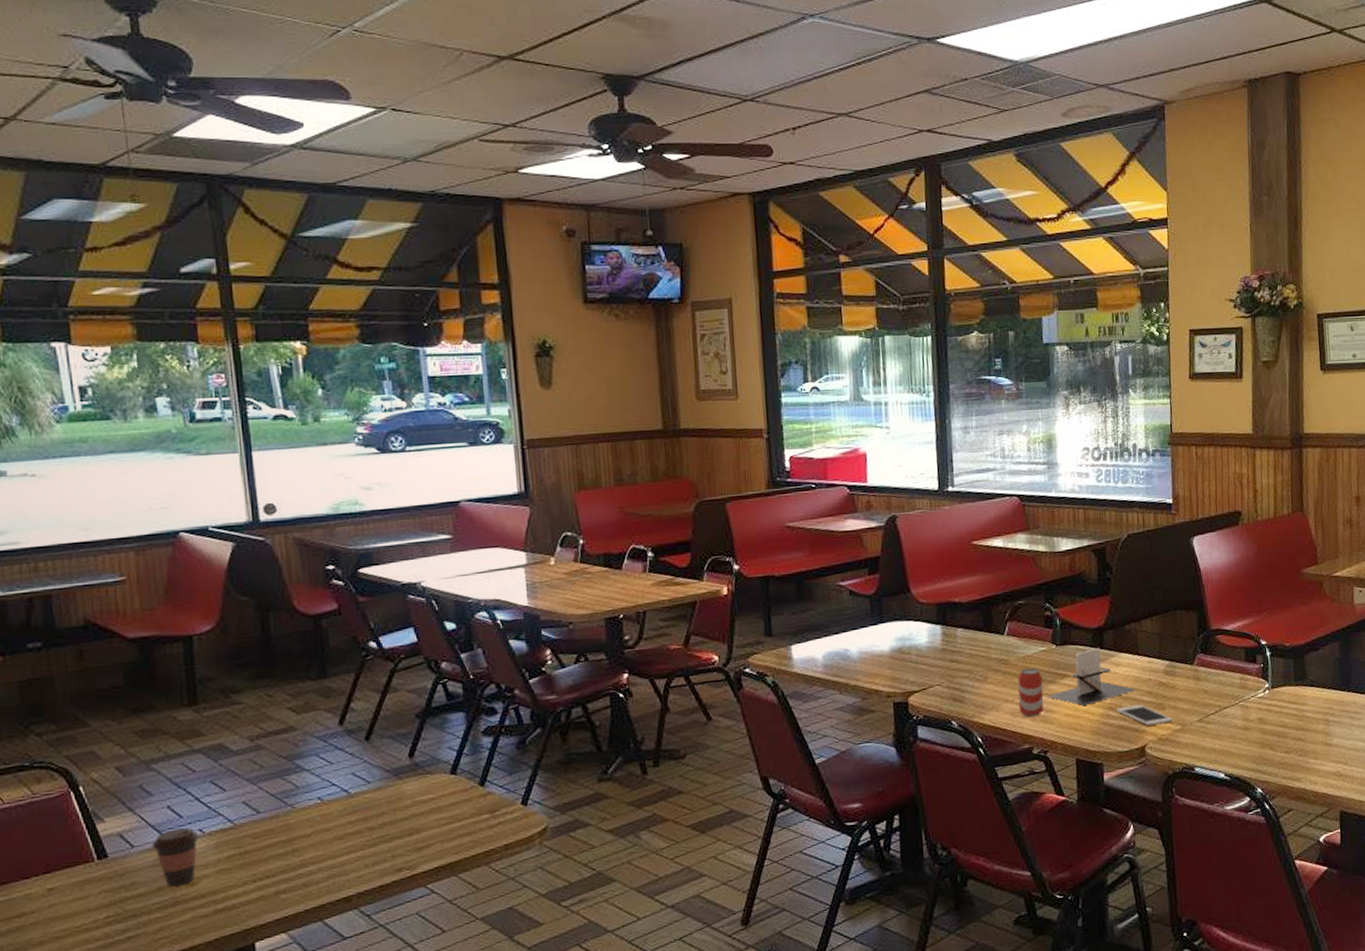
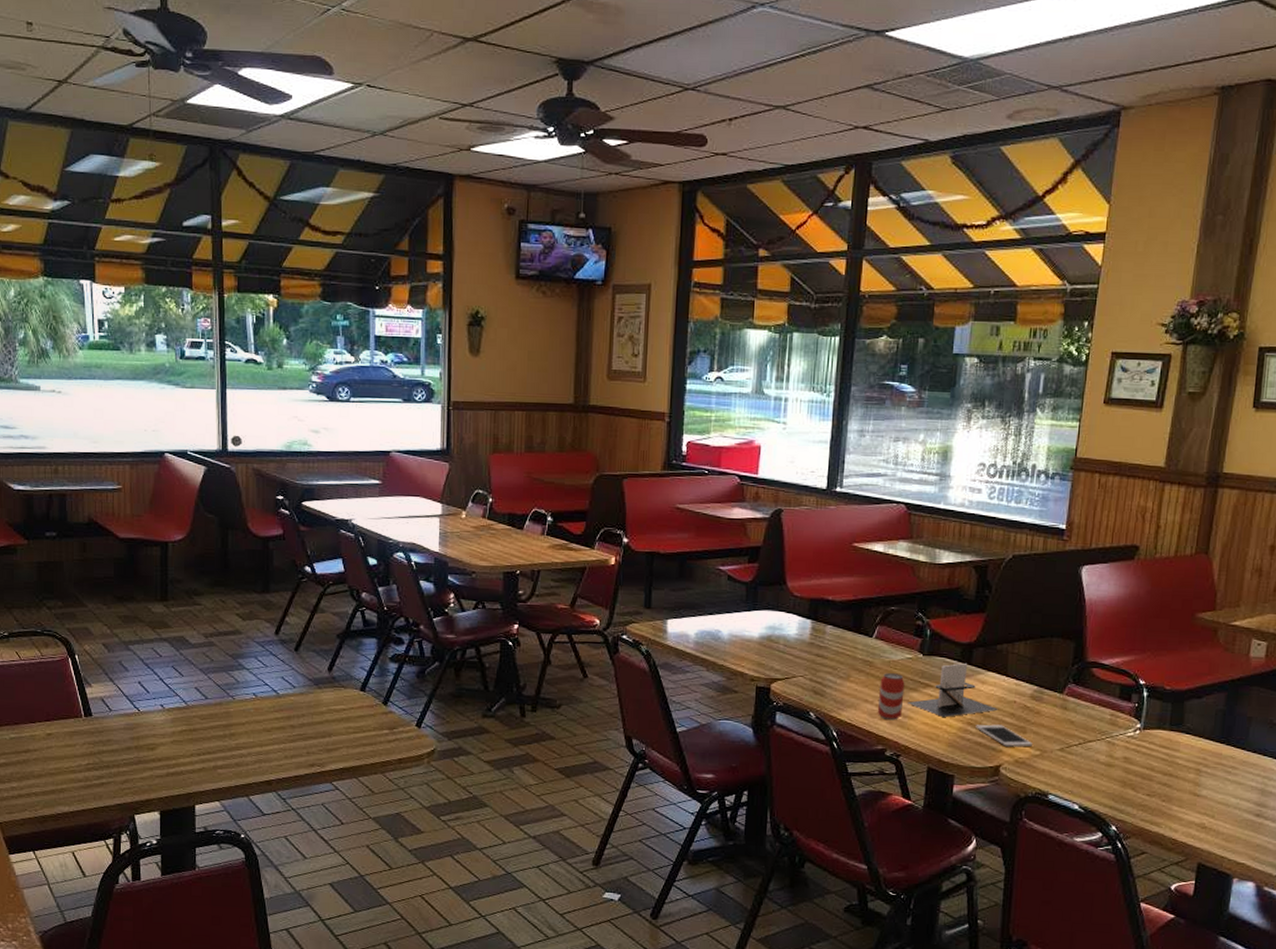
coffee cup: present [152,827,200,887] -> none [125,701,161,749]

